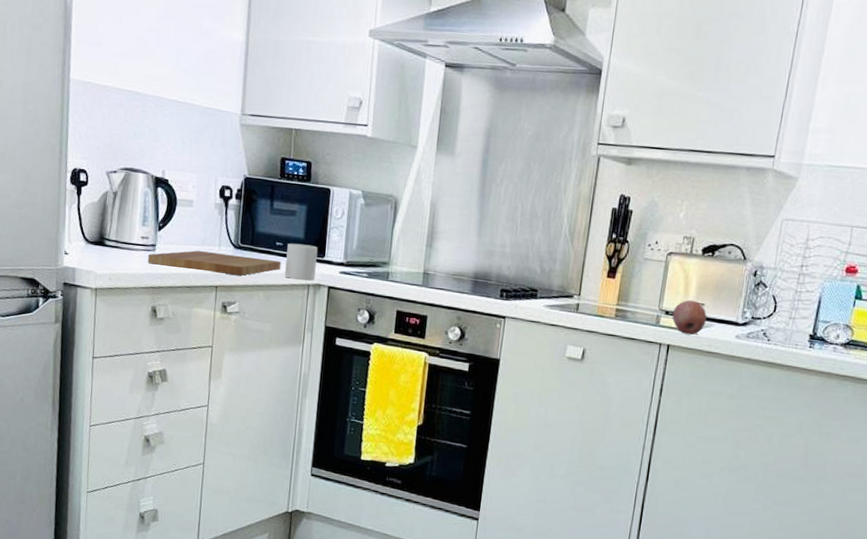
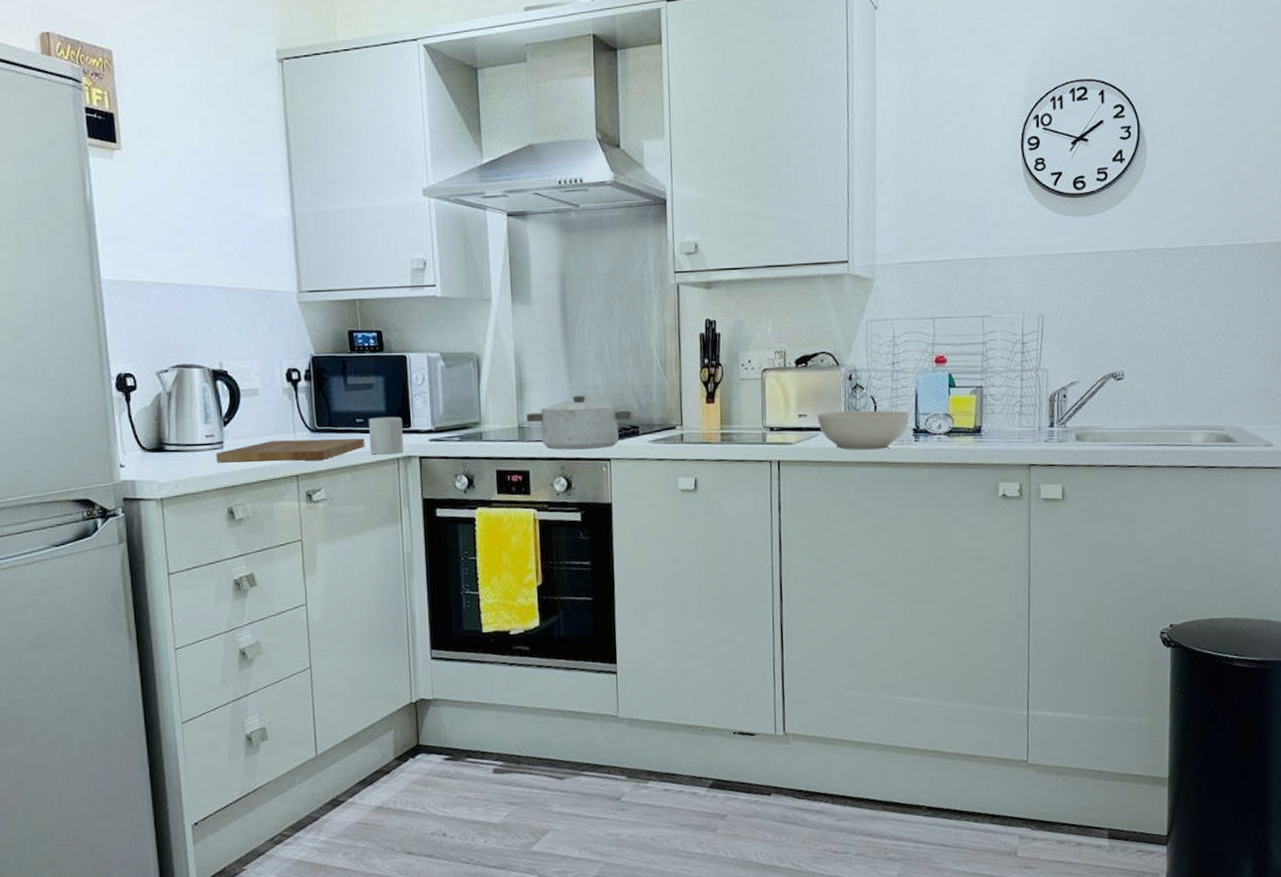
cooking pot: none [432,251,534,306] -> present [527,395,633,450]
fruit: present [672,299,707,335] -> none [777,412,811,448]
bowl: none [714,304,810,350] -> present [816,410,910,451]

